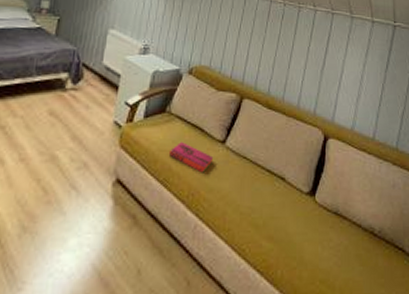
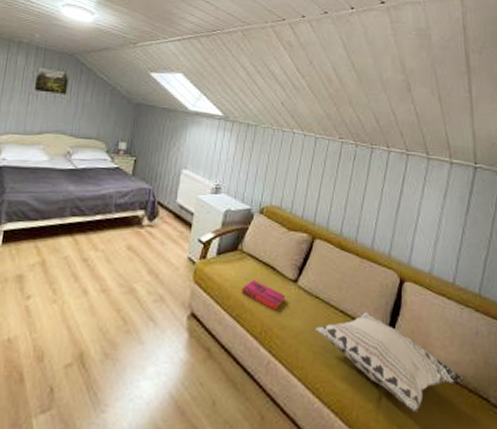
decorative pillow: none [242,170,380,266] -> present [315,312,462,412]

